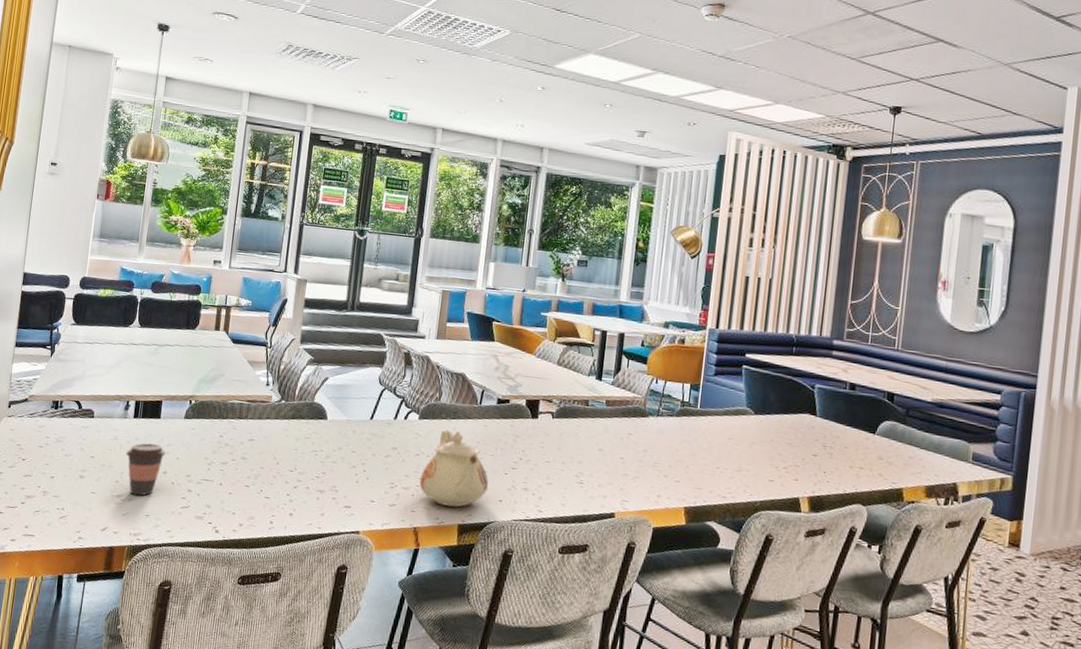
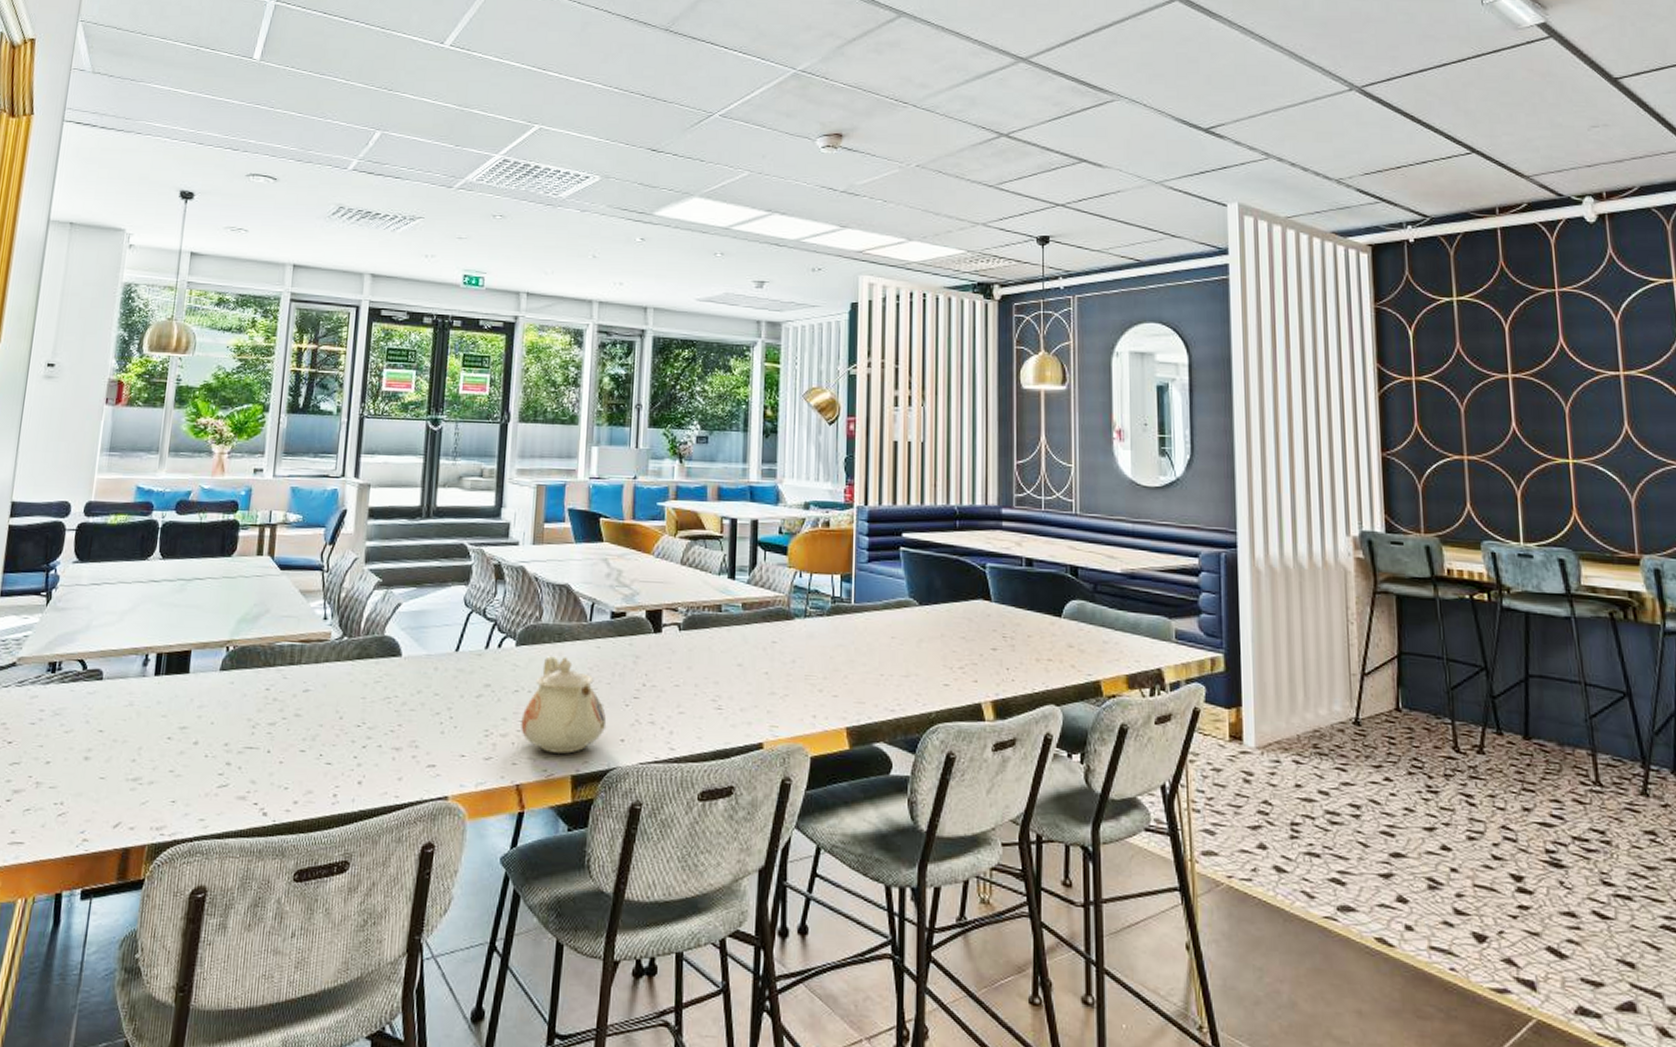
coffee cup: present [126,443,166,496] -> none [145,706,197,777]

